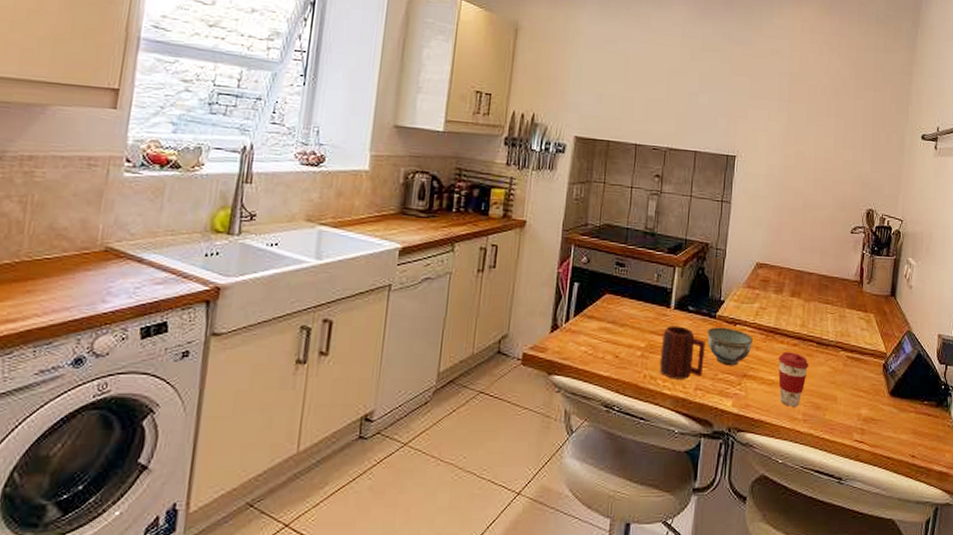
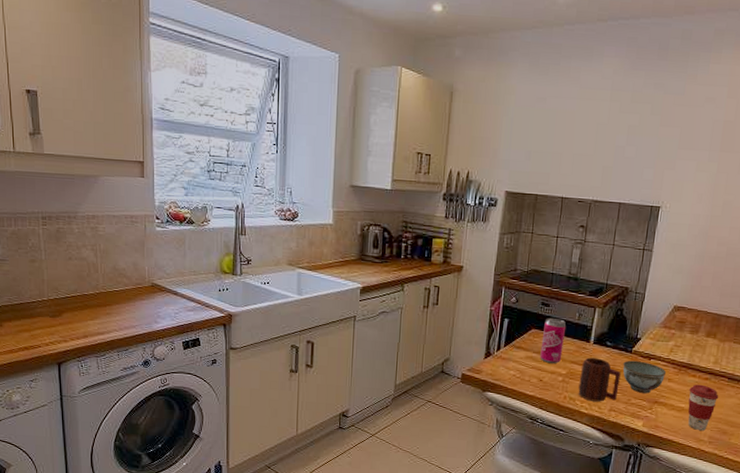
beverage can: none [615,280,644,335] -> present [540,318,567,363]

